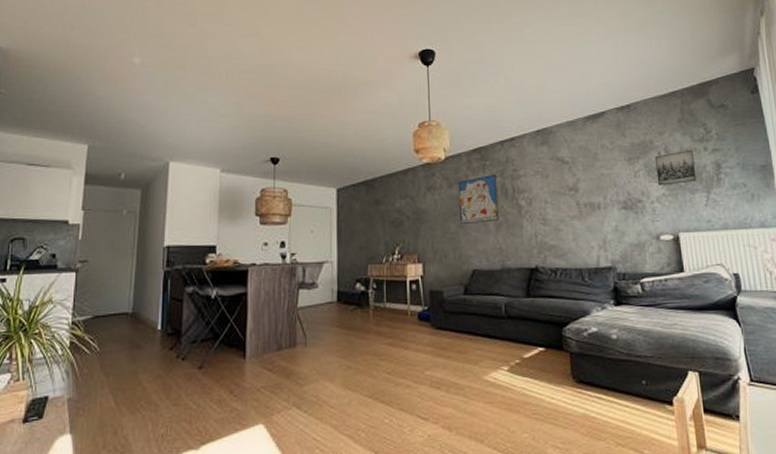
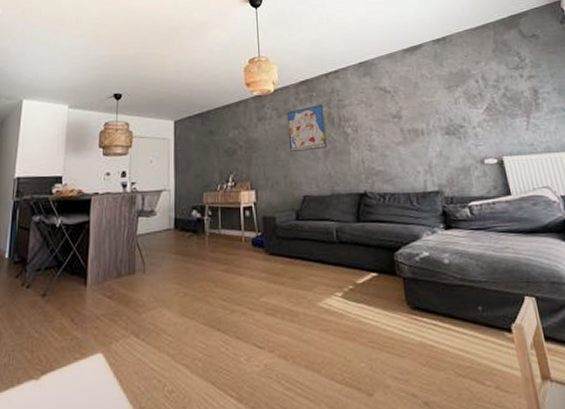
wall art: present [655,150,697,186] -> none [473,77,516,112]

